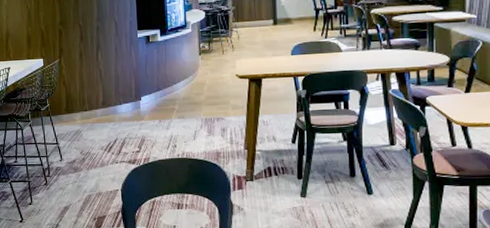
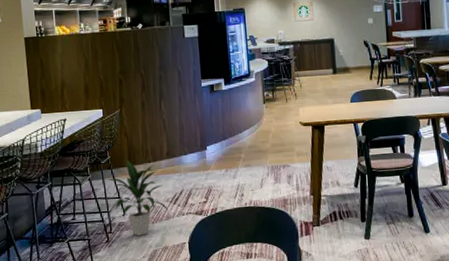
indoor plant: none [45,108,103,181] -> present [106,160,169,236]

